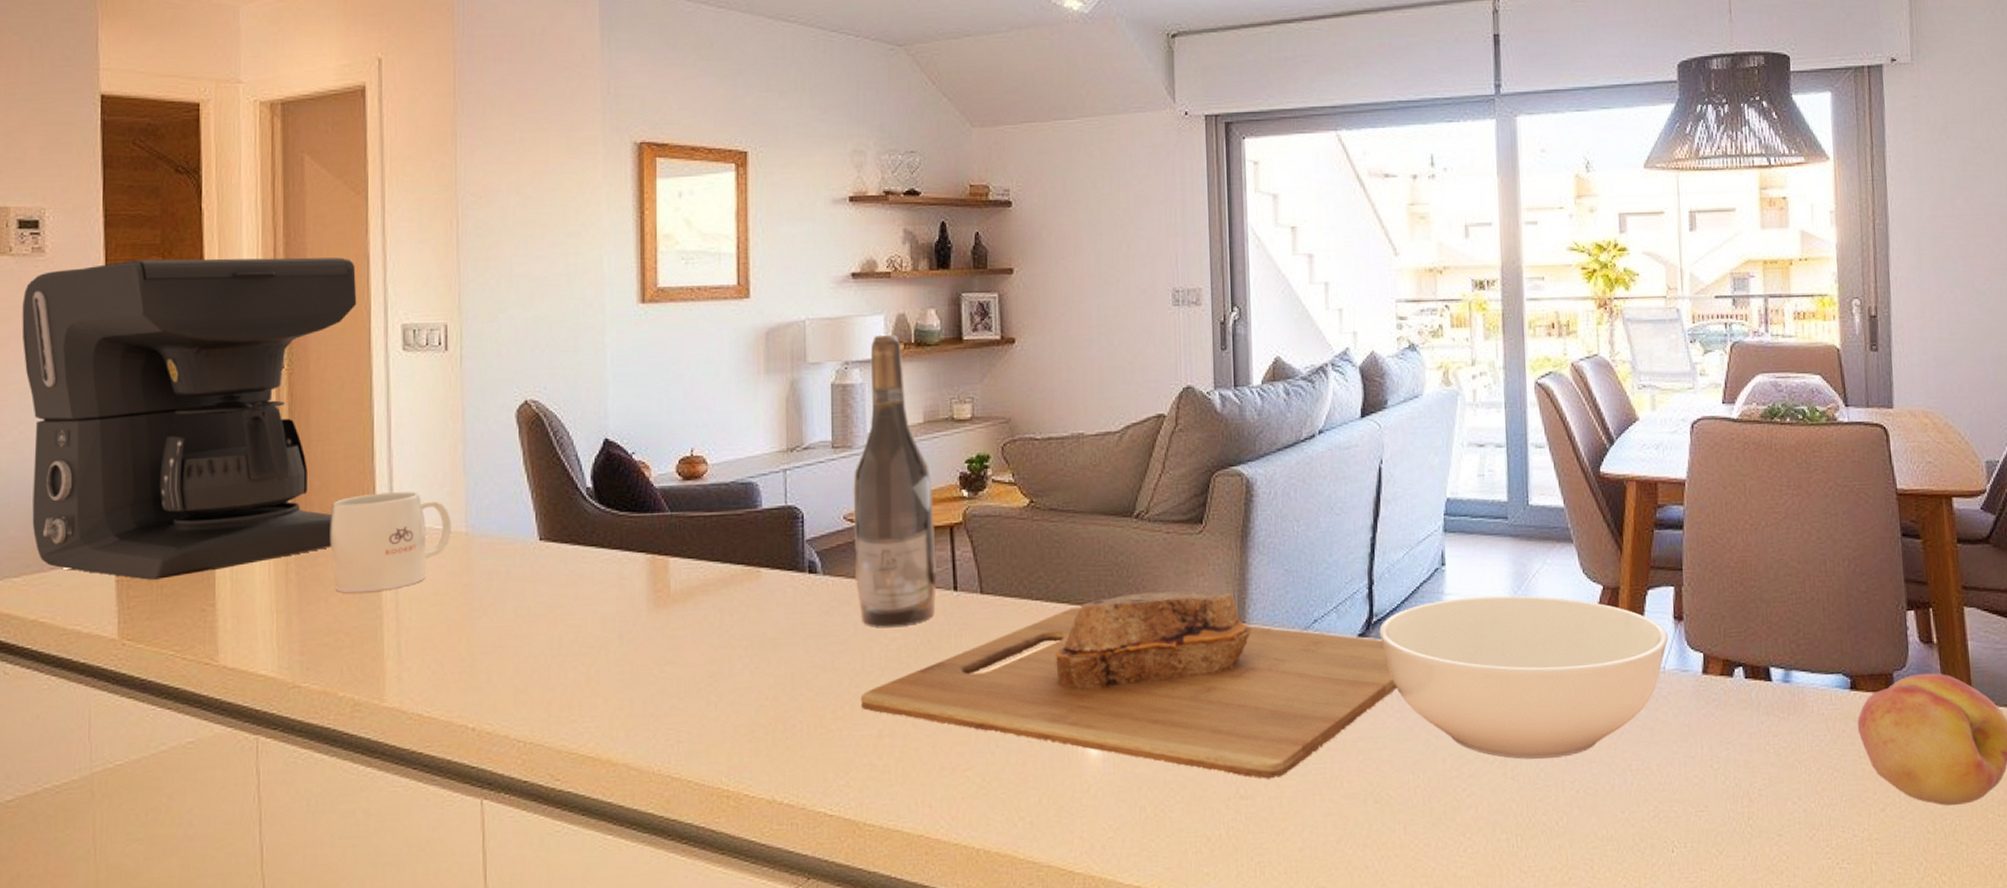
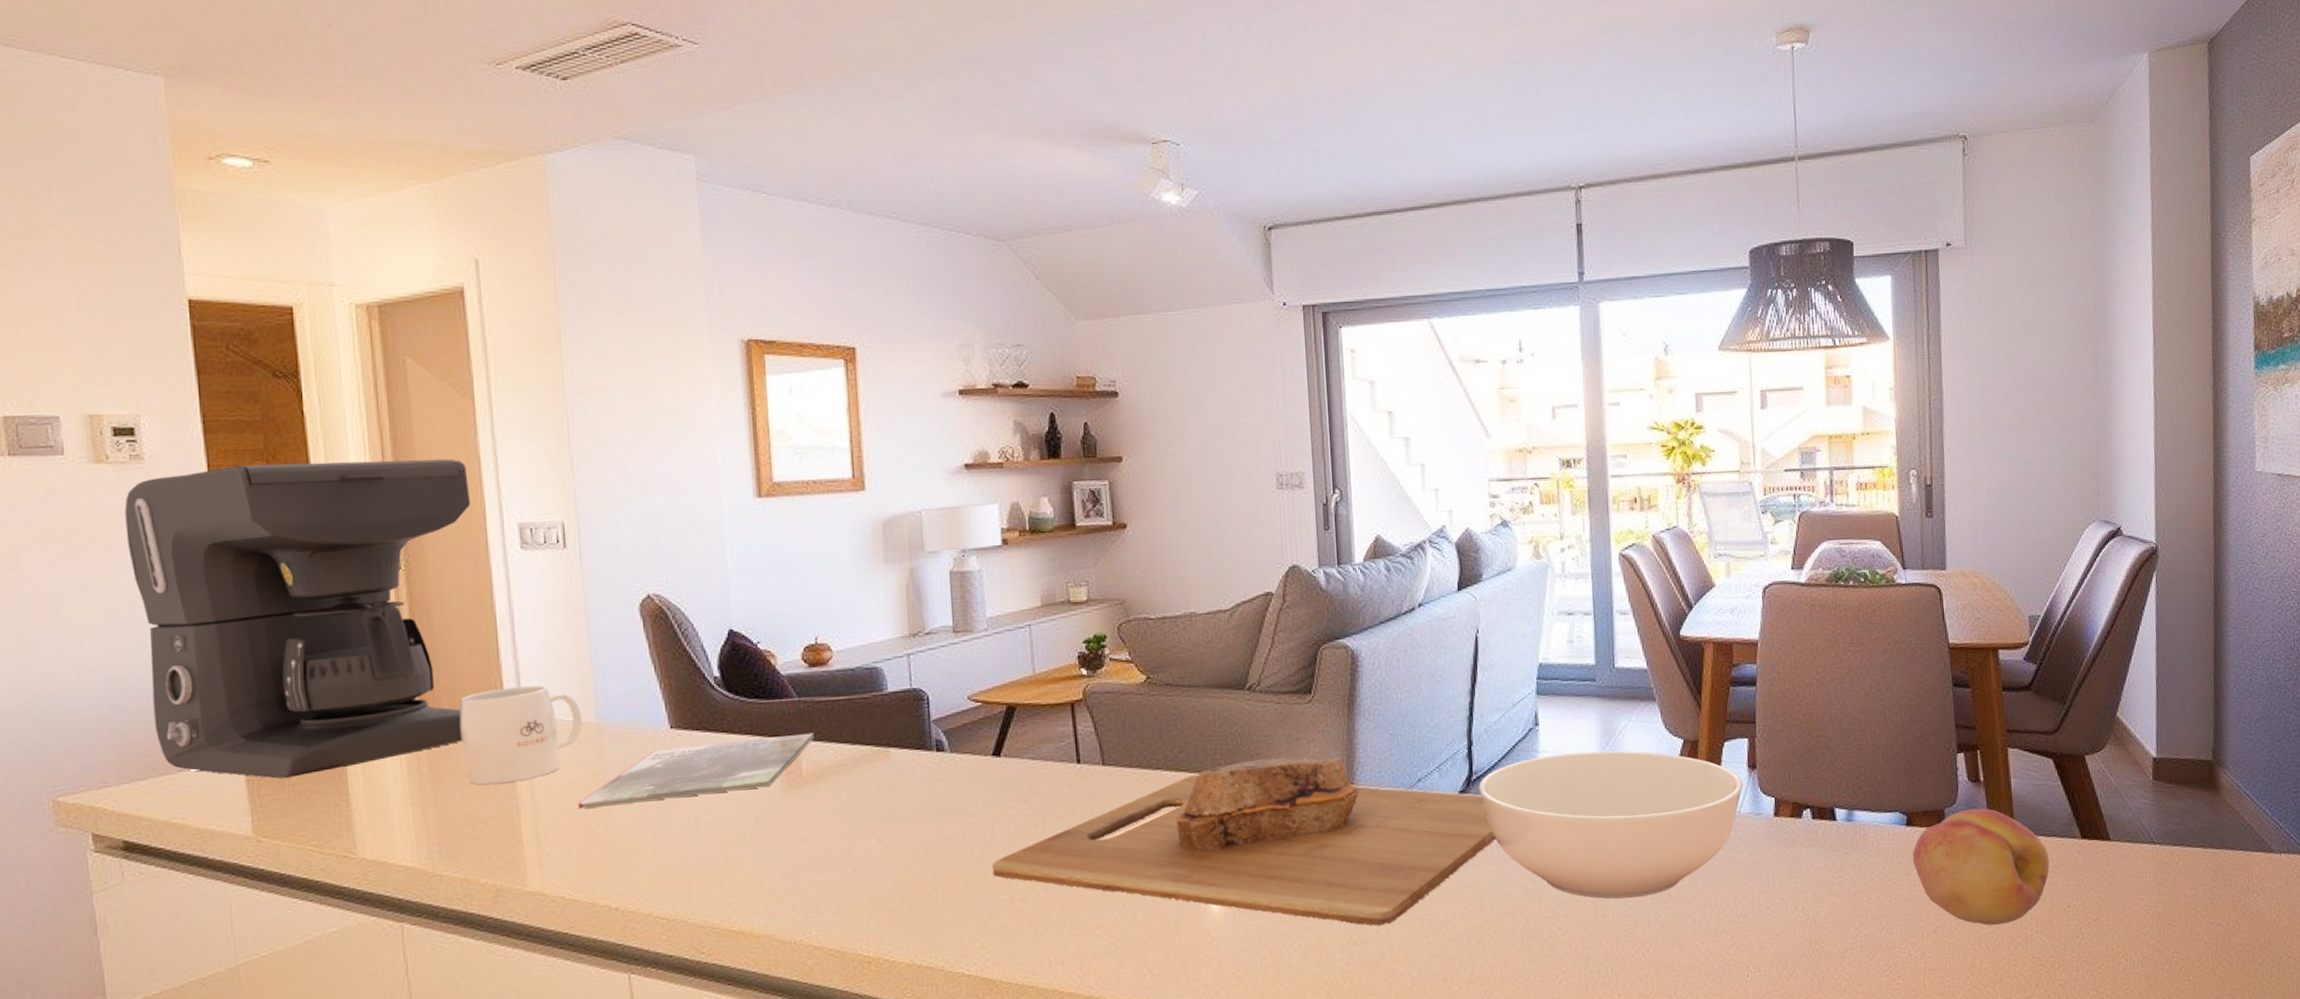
magazine: none [441,549,684,623] -> present [577,733,814,810]
wine bottle: present [853,335,938,627] -> none [975,523,1061,800]

